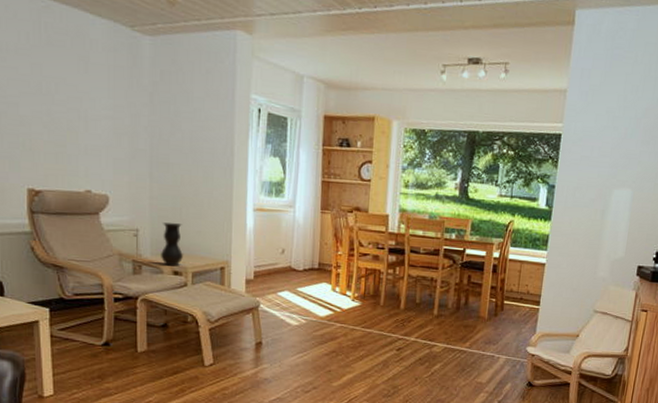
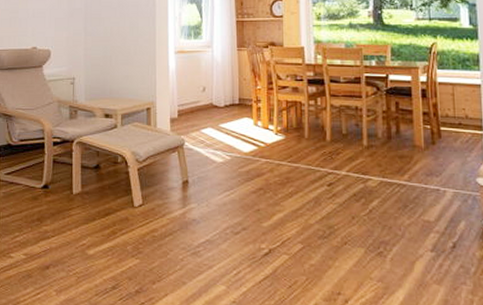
vase: present [161,223,183,266] -> none [94,70,113,110]

